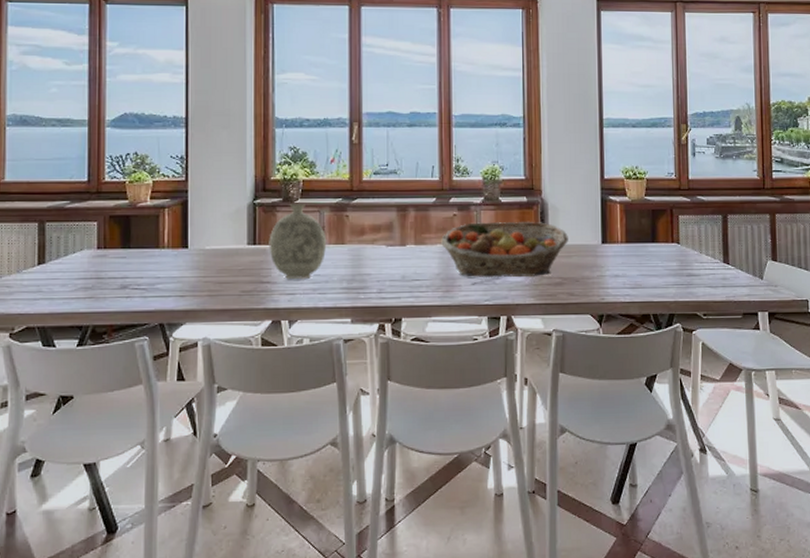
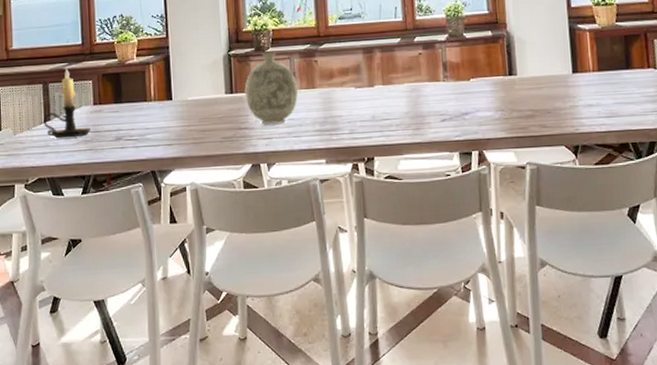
candle holder: none [36,207,92,284] -> present [43,68,90,139]
fruit basket: present [441,221,568,277] -> none [408,55,537,114]

